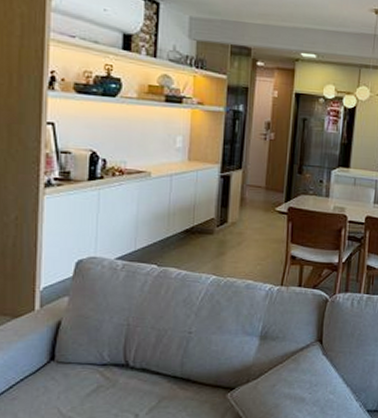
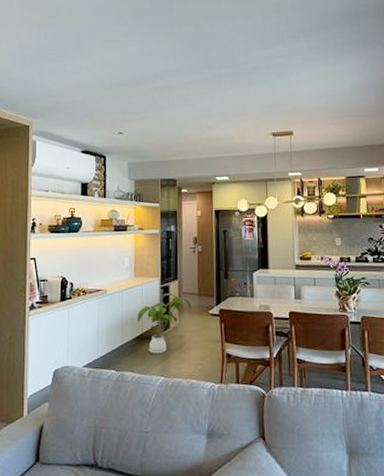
house plant: none [187,183,256,250] -> present [136,293,192,354]

